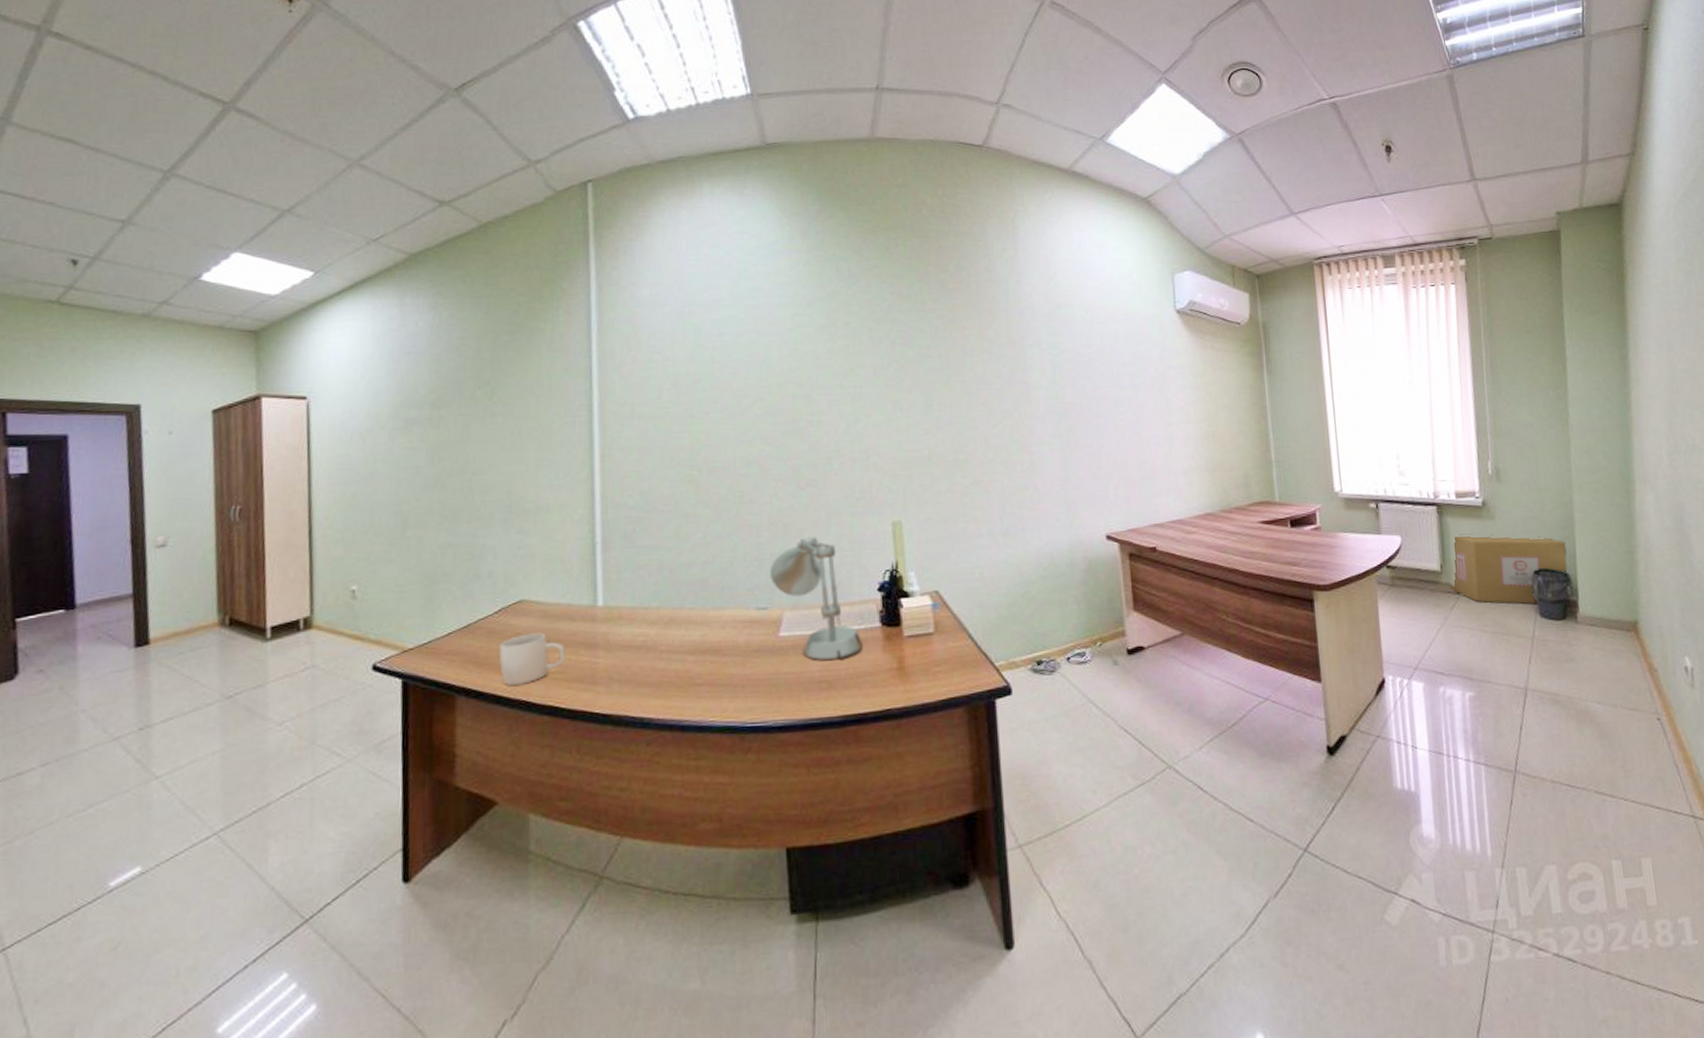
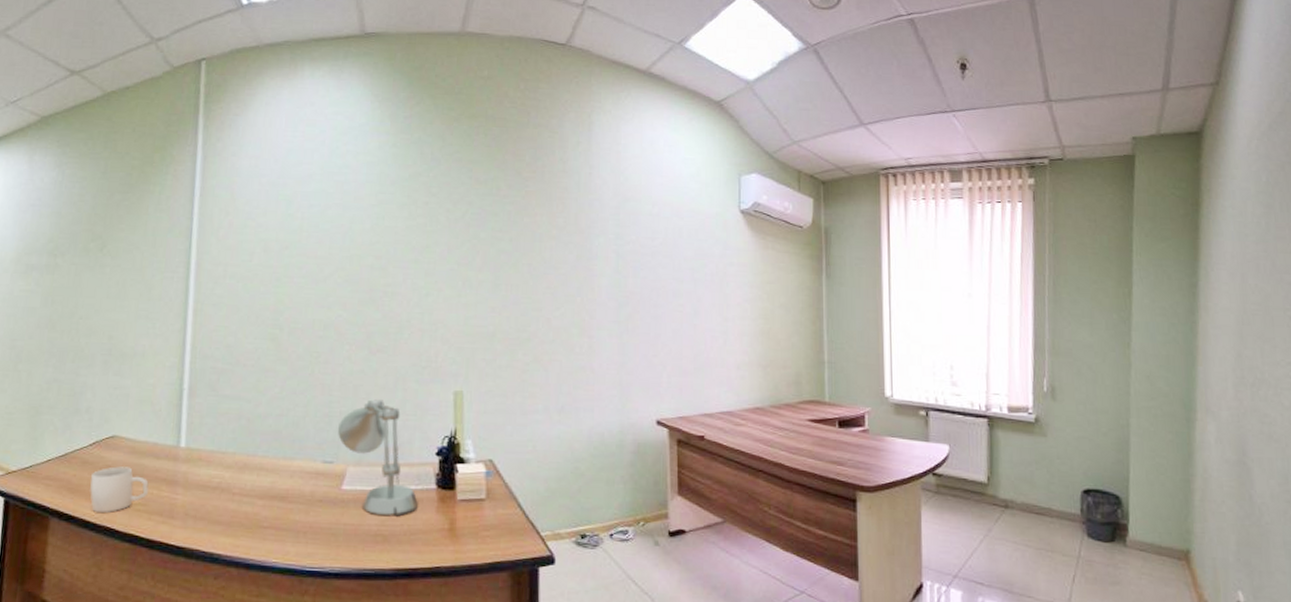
cardboard box: present [1449,533,1568,605] -> none [995,448,1120,525]

